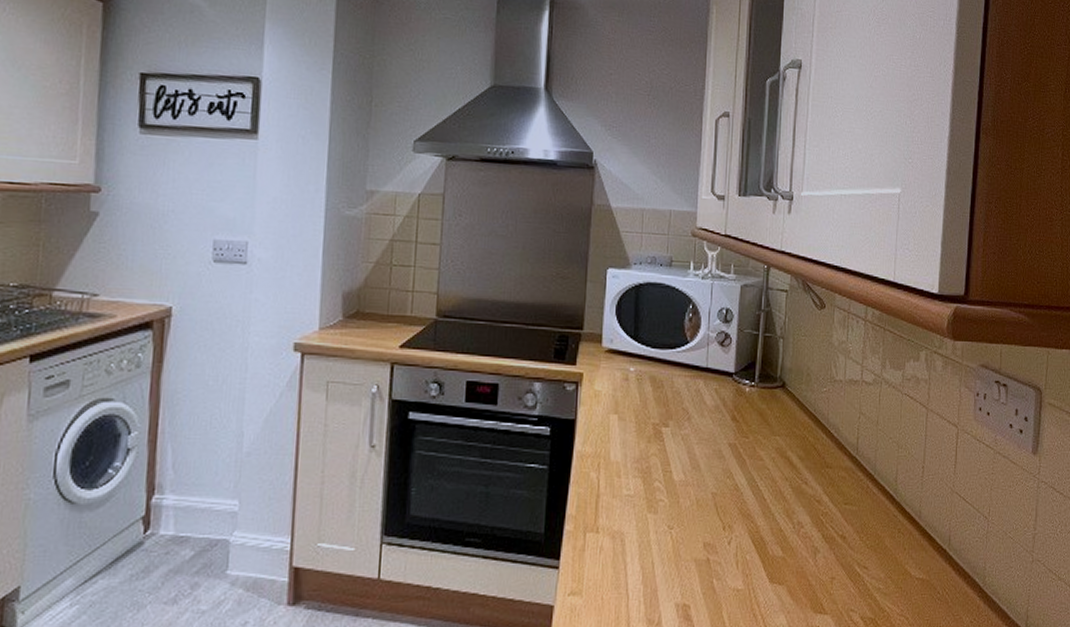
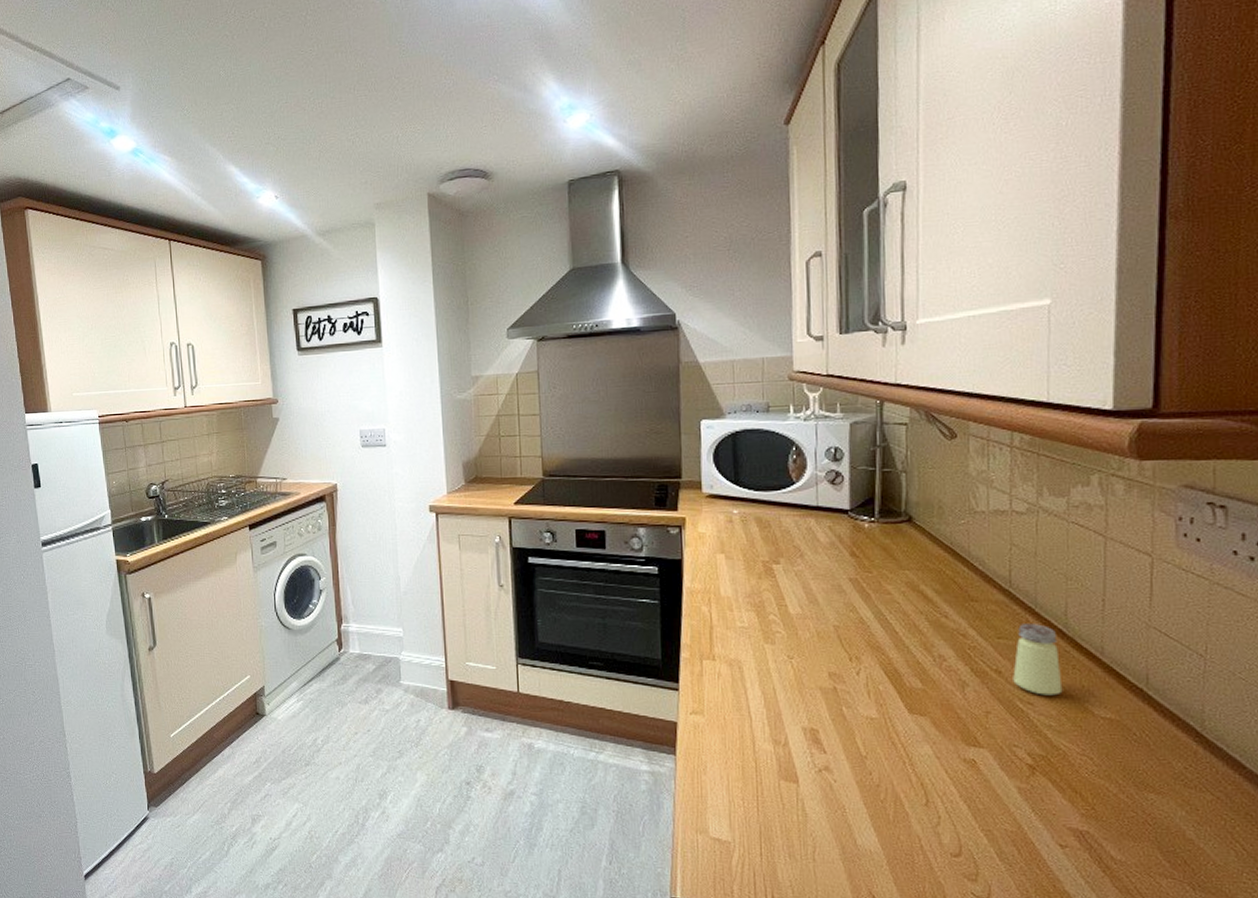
saltshaker: none [854,490,890,559] -> present [1013,624,1063,696]

